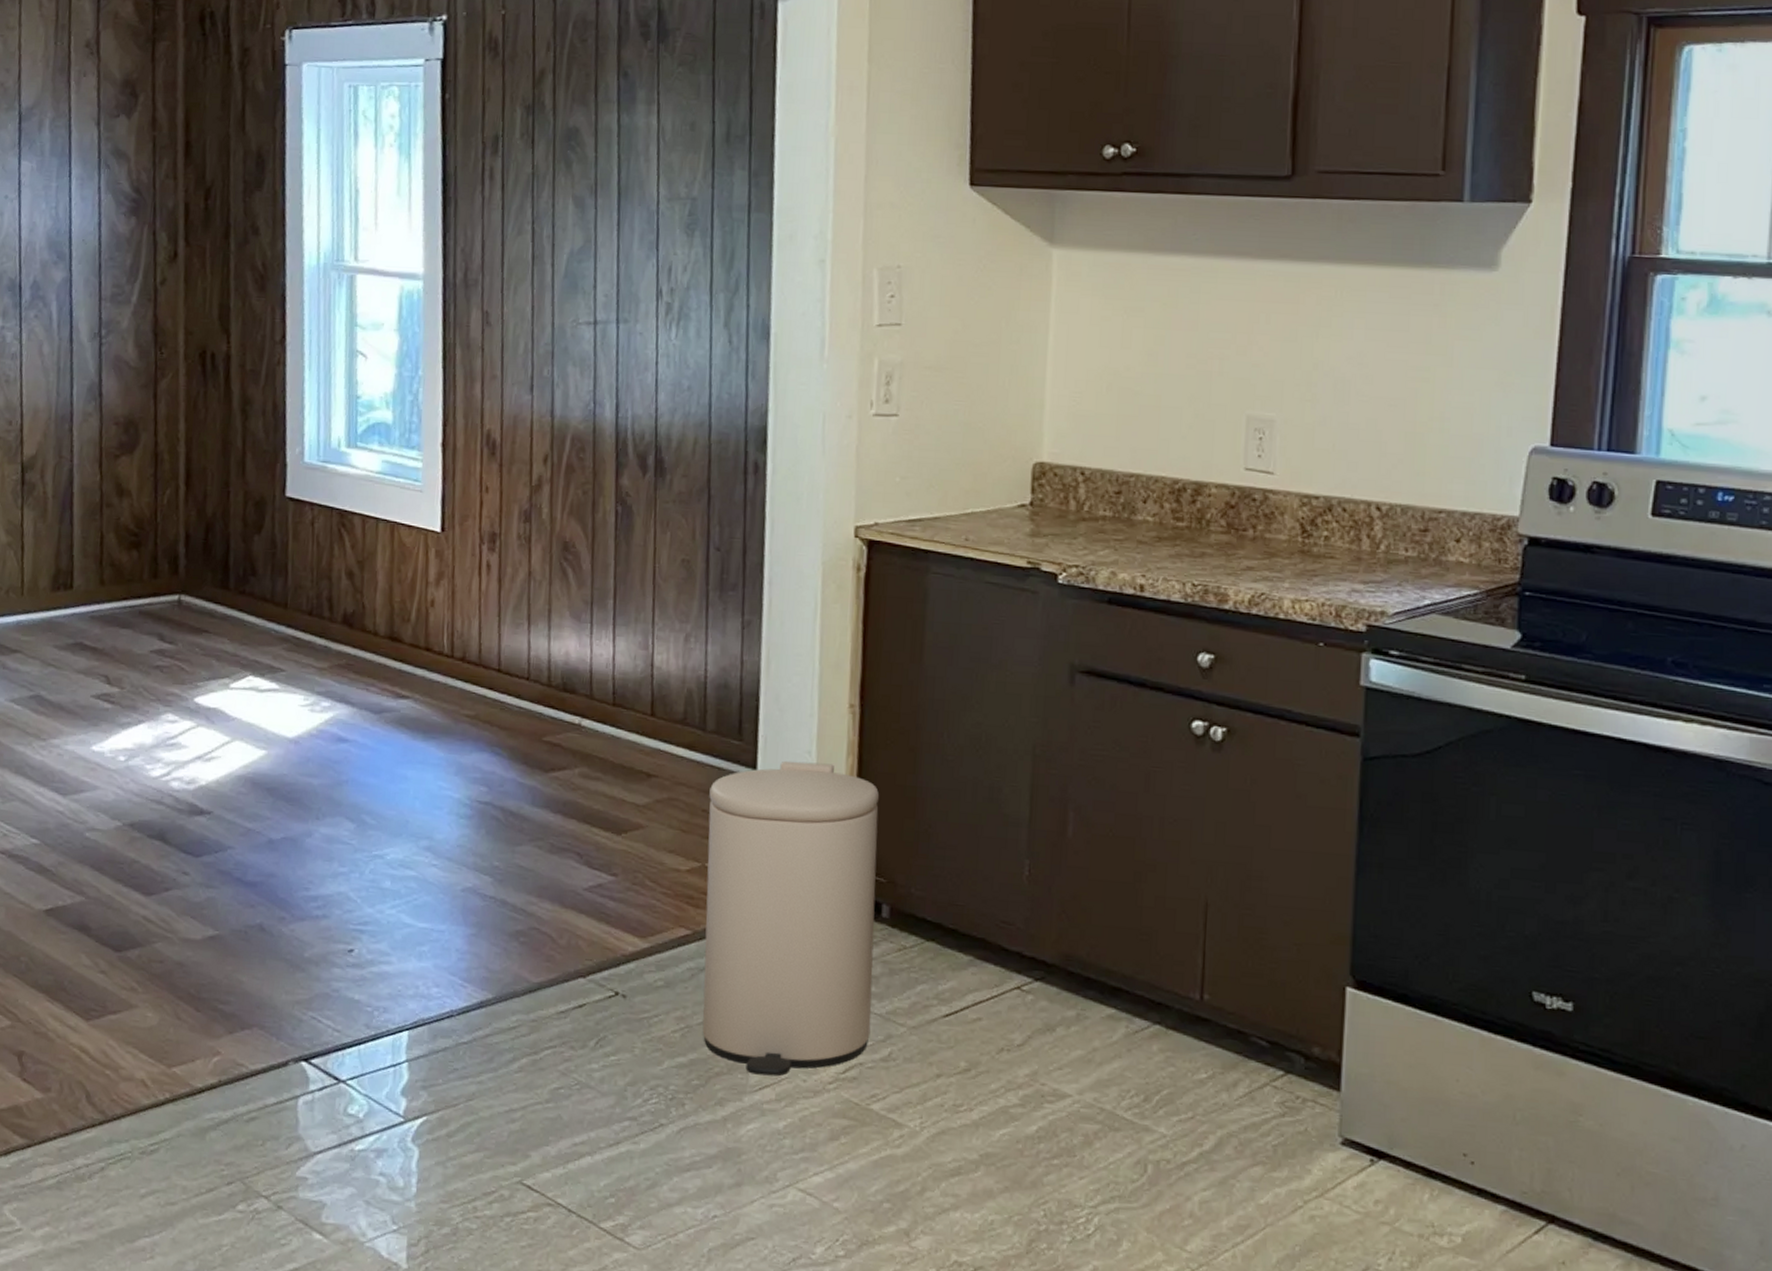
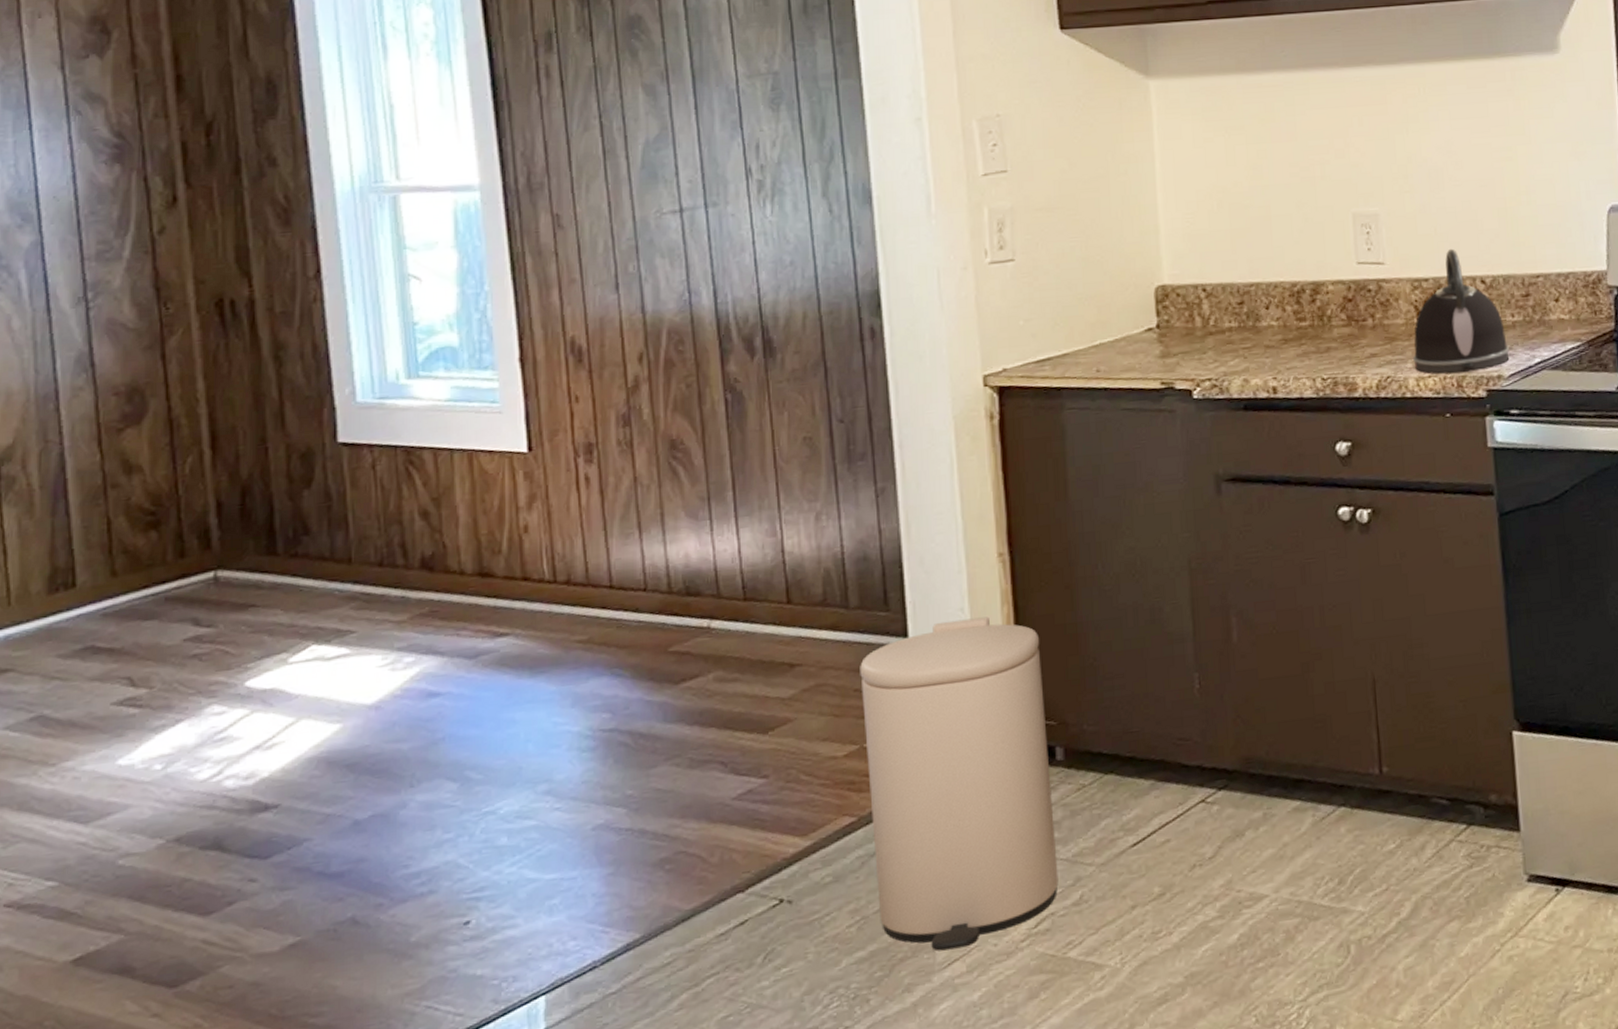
kettle: none [1291,468,1399,604] -> present [1413,248,1510,375]

